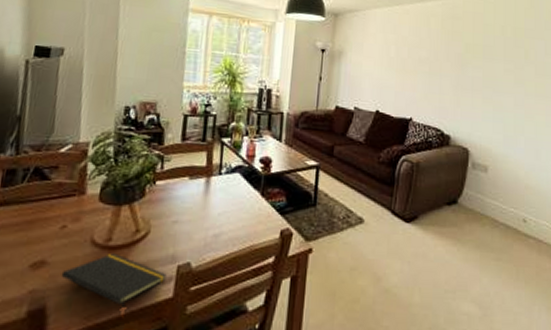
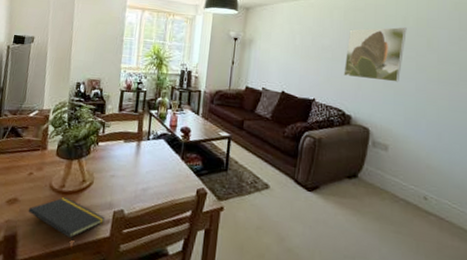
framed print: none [442,37,505,98] -> present [343,27,407,82]

